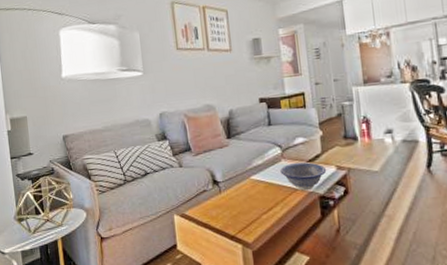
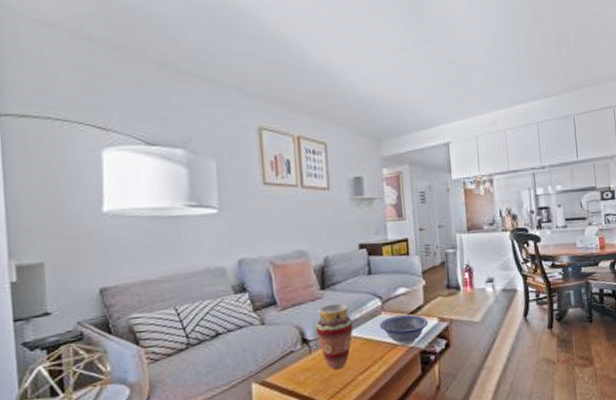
vase: none [224,150,257,208] -> present [315,303,353,370]

